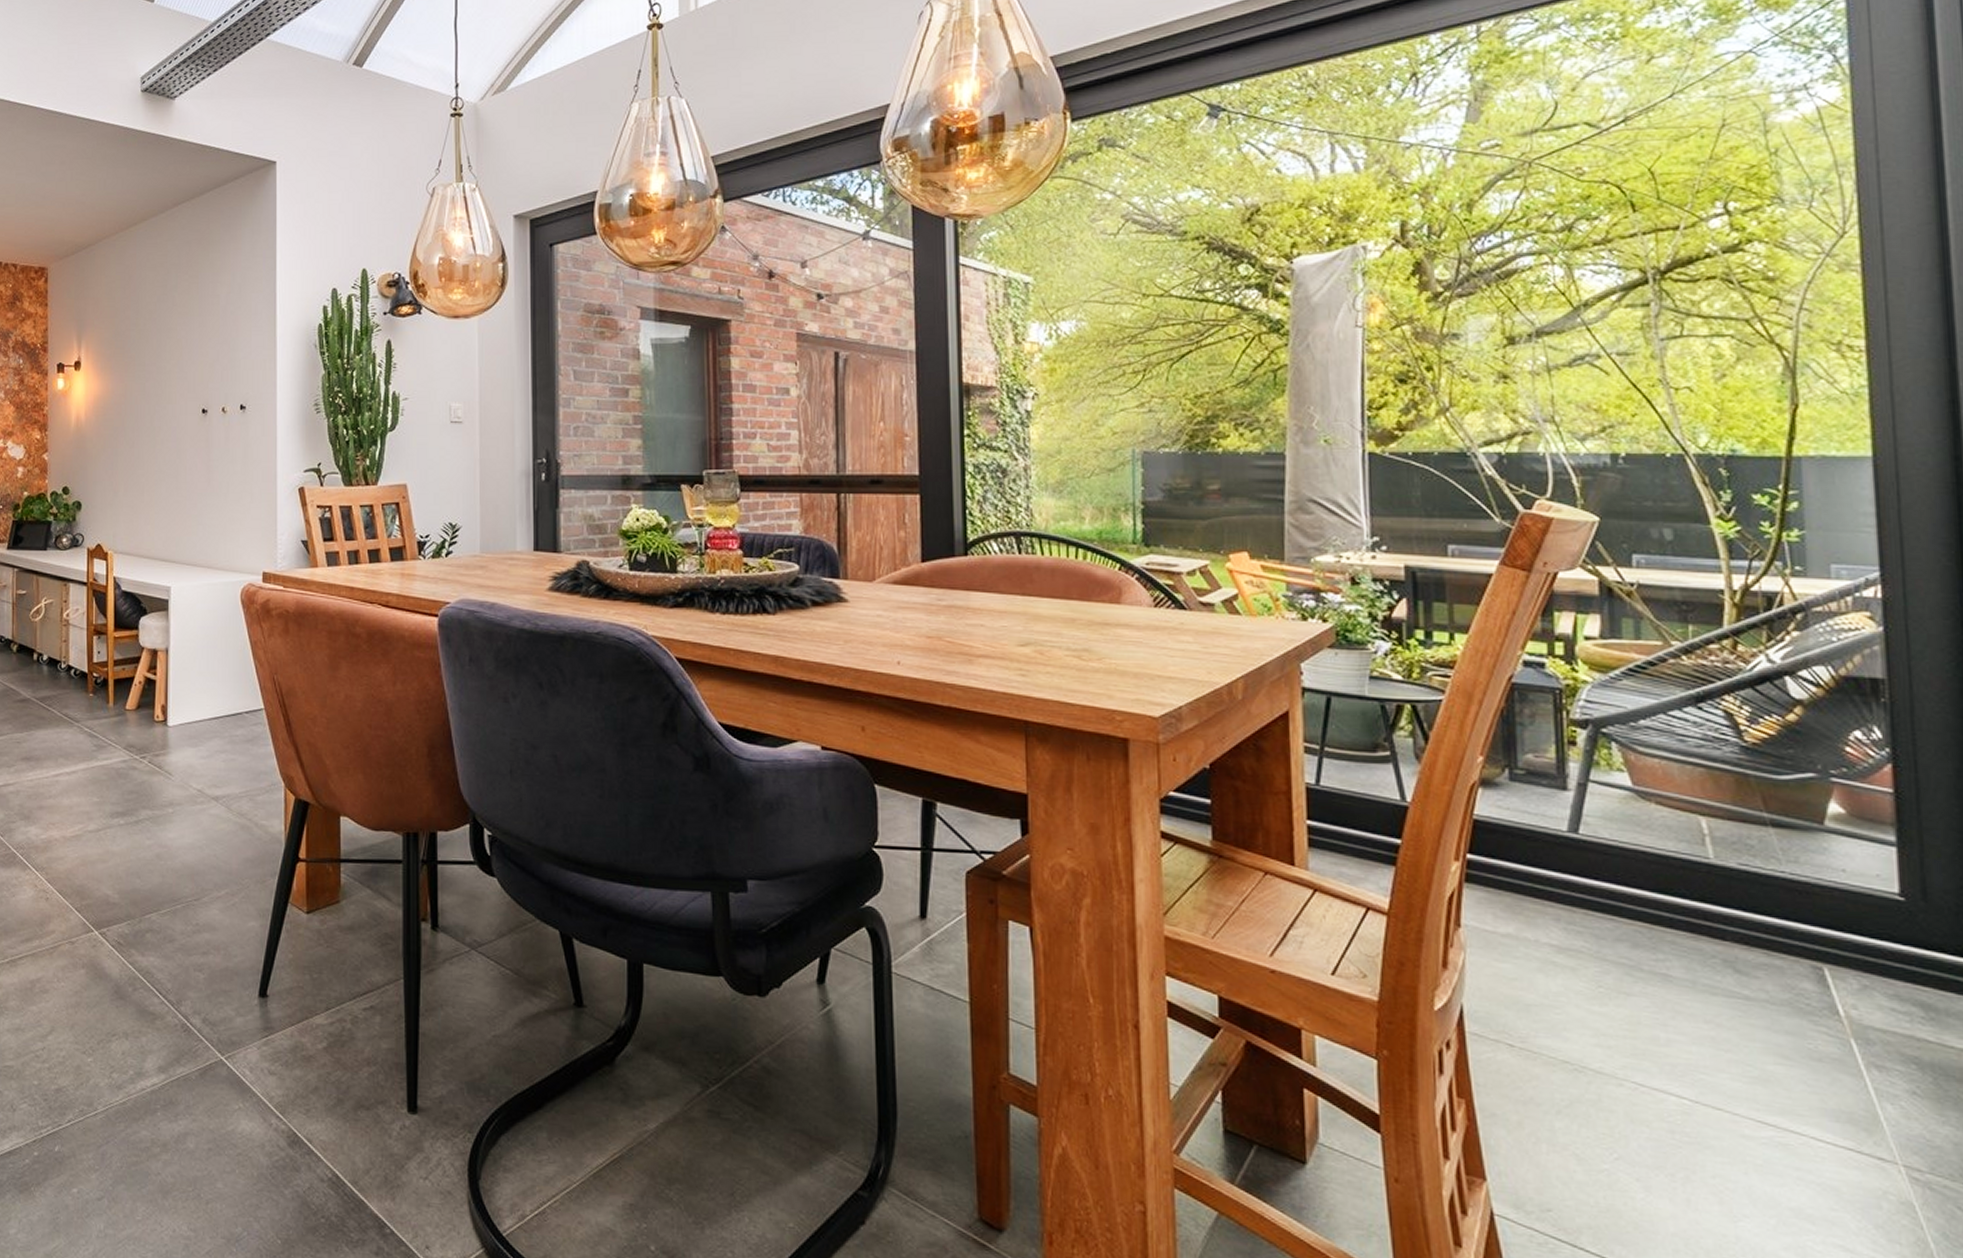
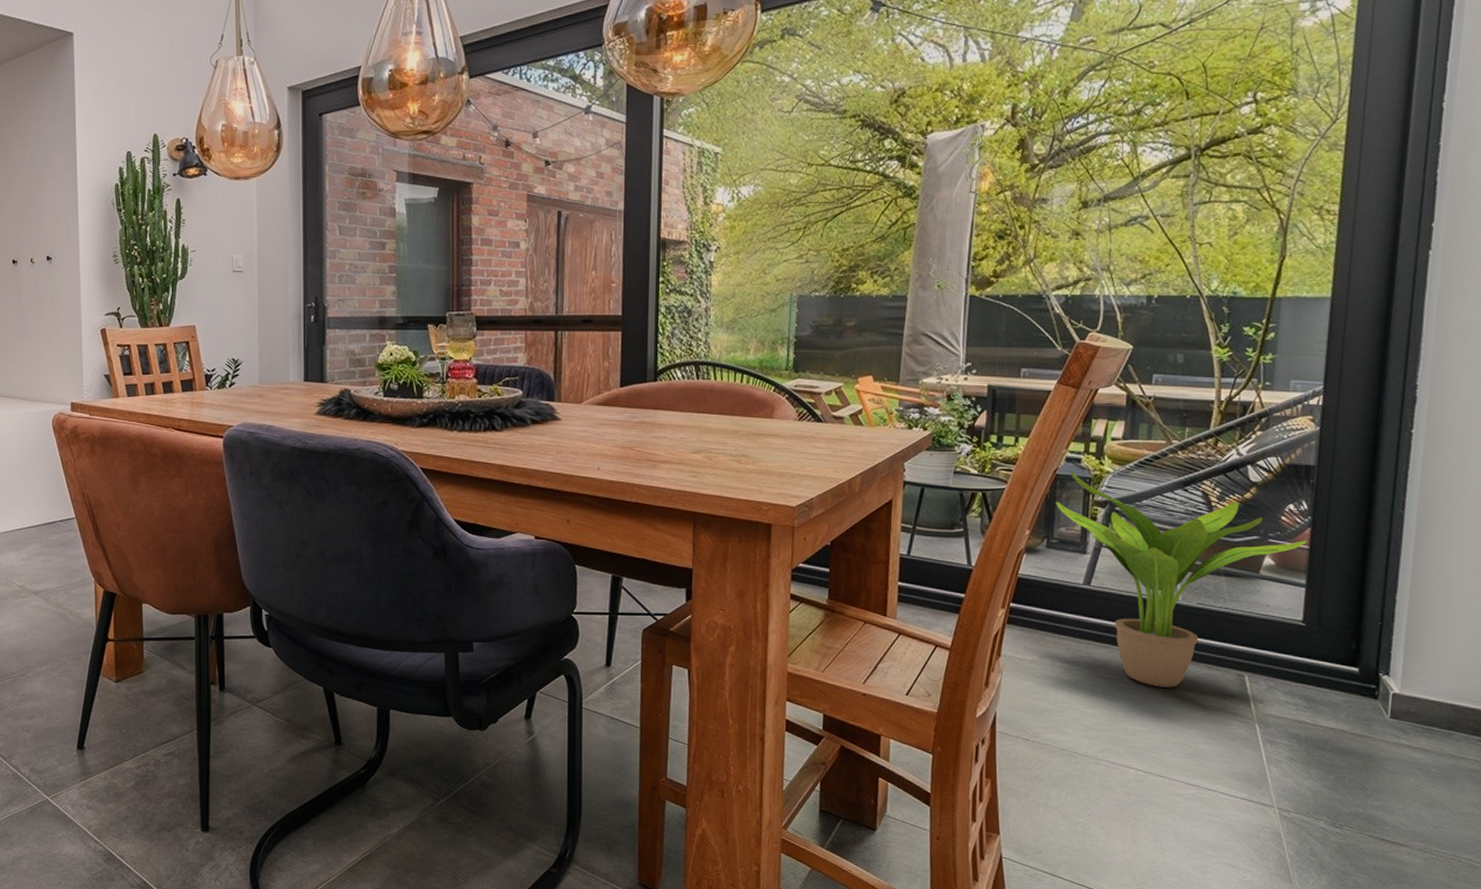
potted plant: none [1515,679,1889,981] -> present [1055,471,1307,688]

